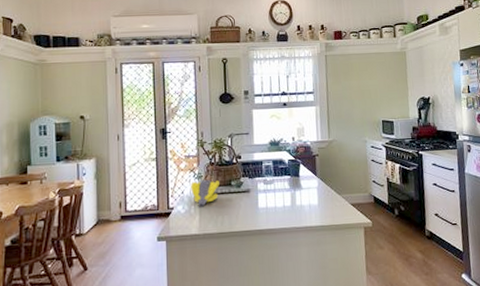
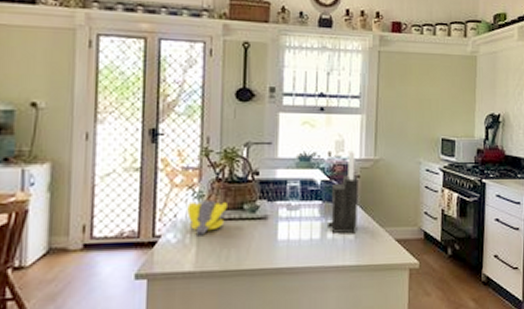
knife block: none [295,135,320,201] -> present [326,151,359,234]

